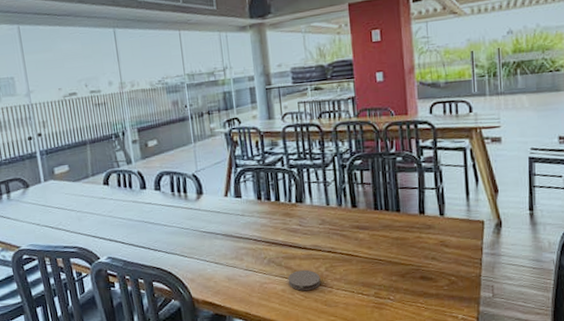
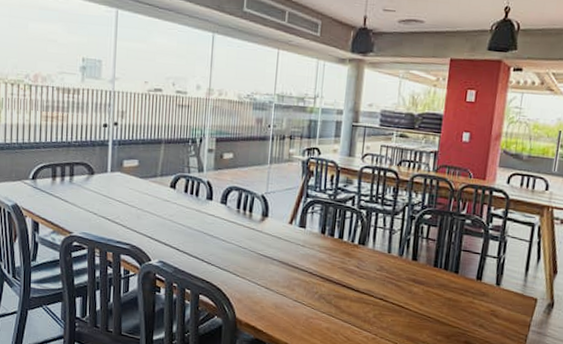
coaster: present [288,269,321,291] -> none [334,311,367,333]

